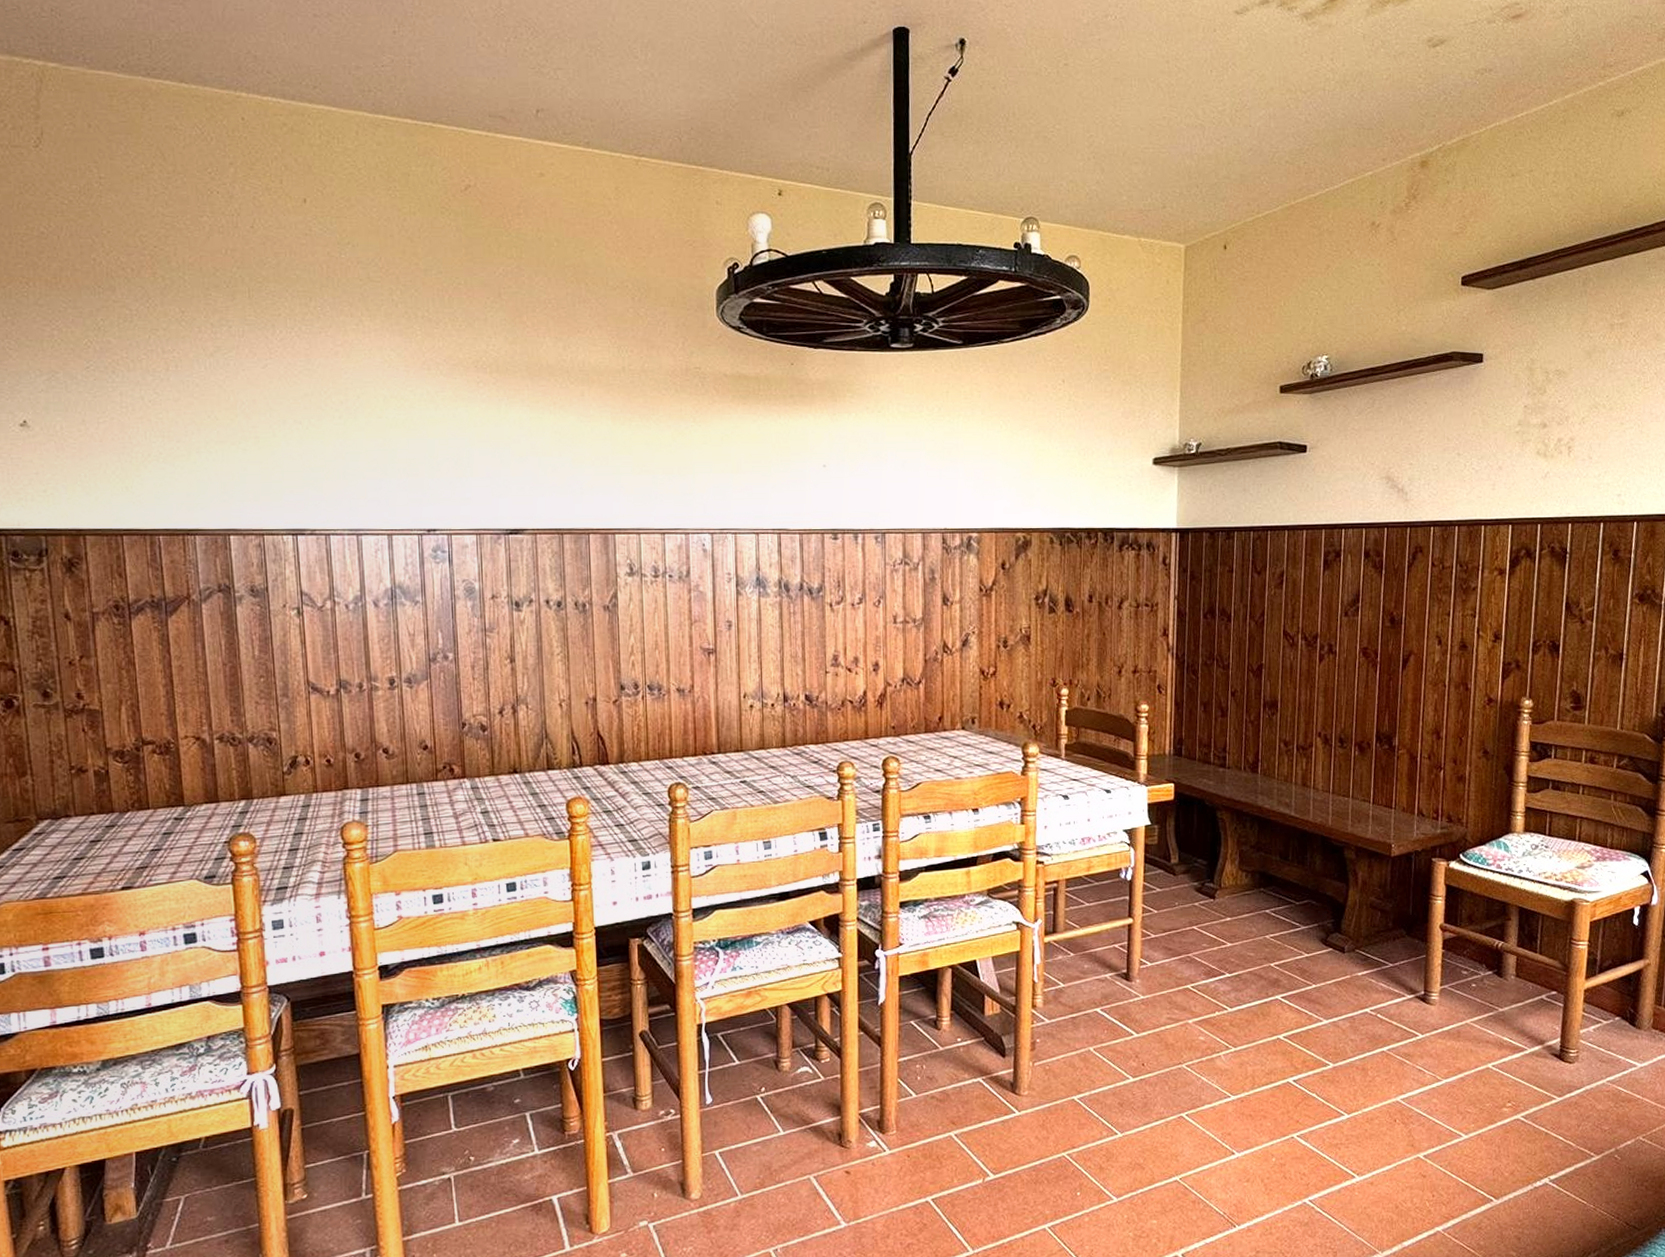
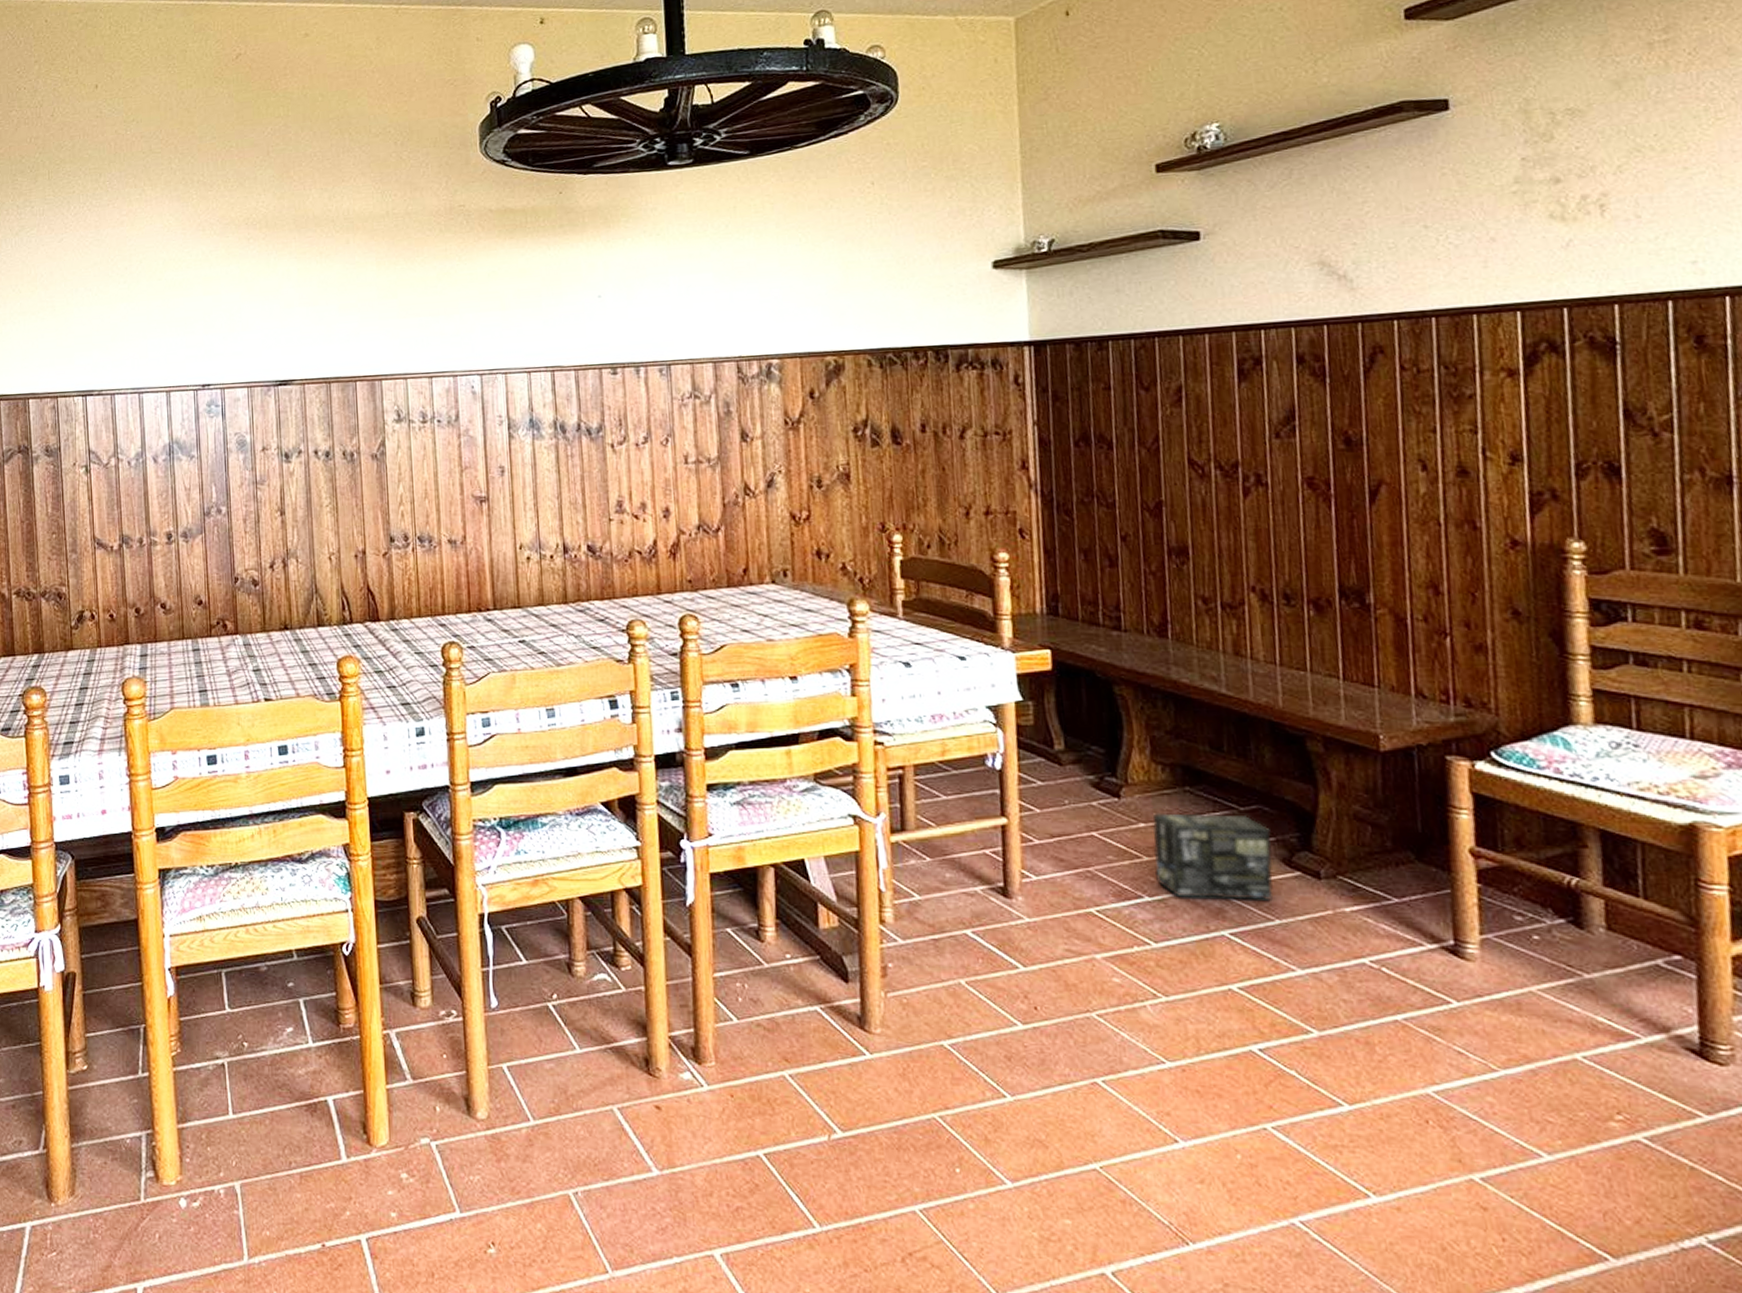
box: none [1235,907,1315,973] -> present [1152,813,1274,900]

